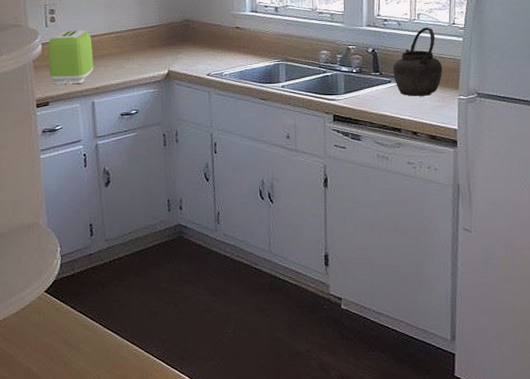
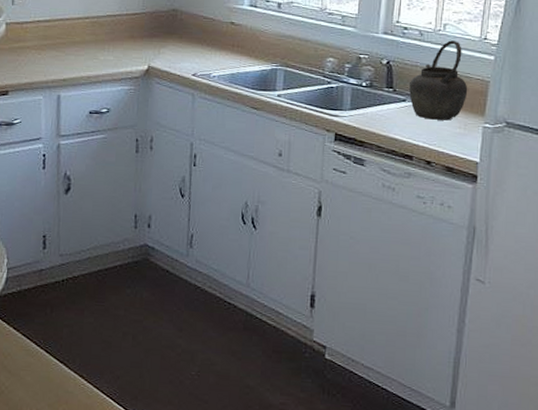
toaster: present [48,29,93,85] -> none [11,10,64,73]

